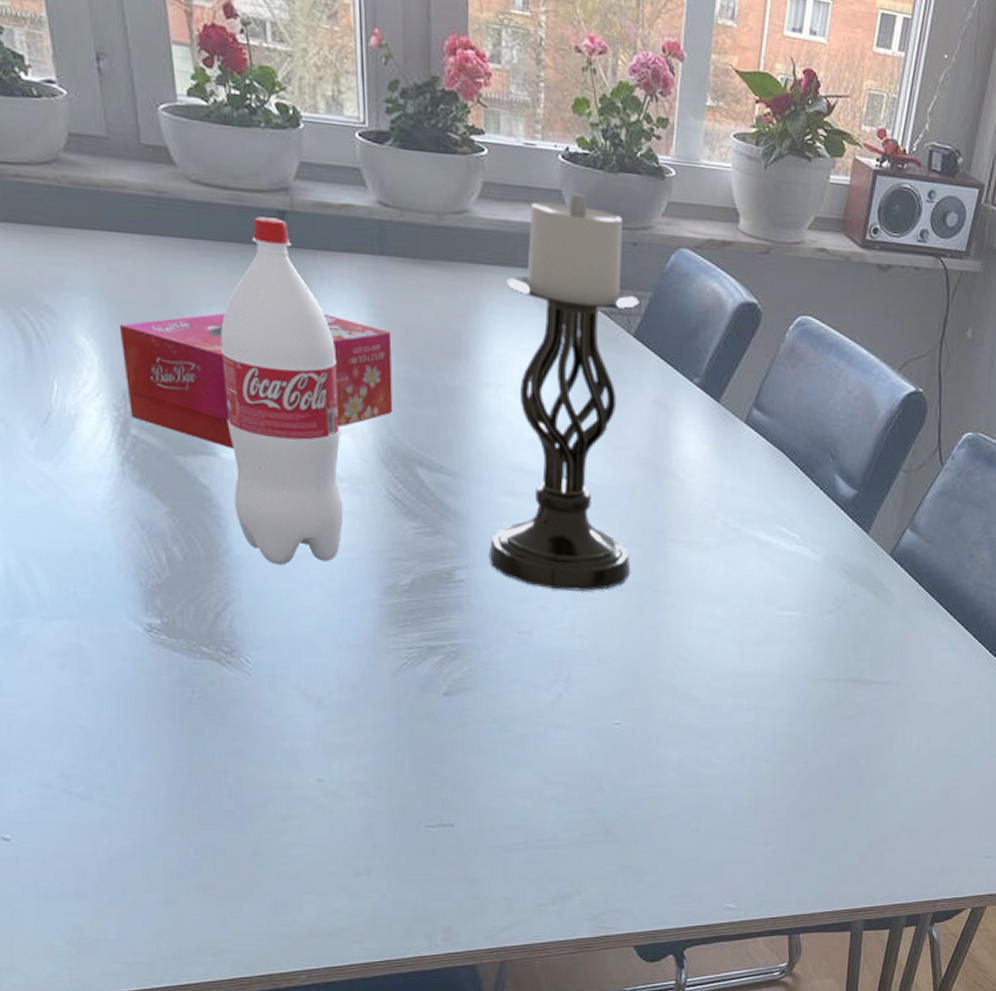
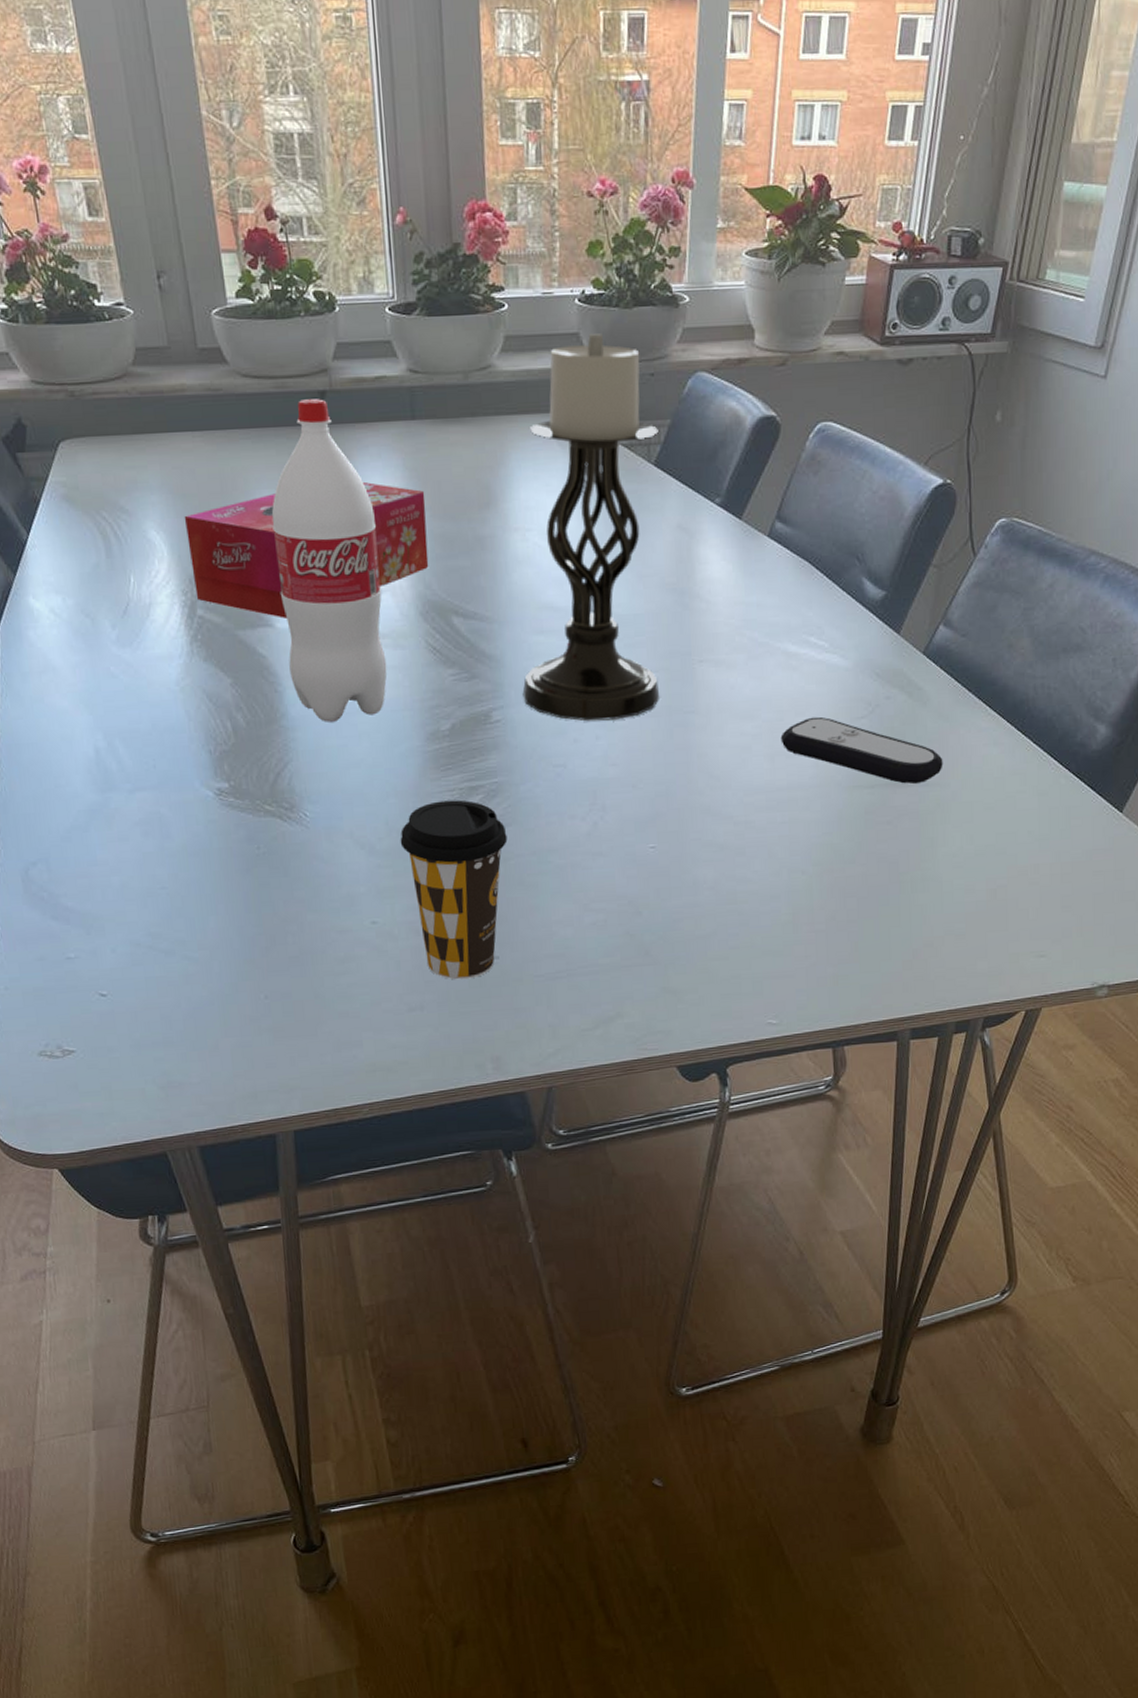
coffee cup: none [351,658,467,846] -> present [400,800,508,980]
remote control: none [750,607,905,681] -> present [780,716,943,784]

